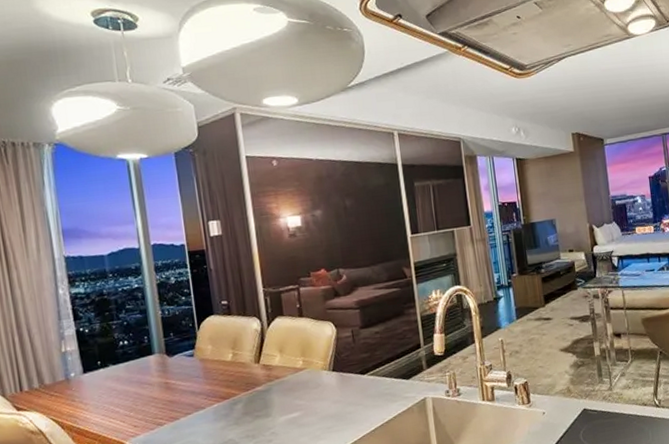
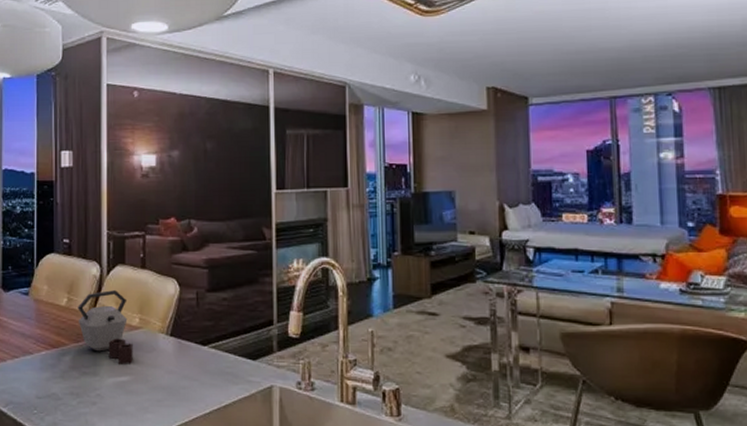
kettle: none [243,340,301,403] -> present [77,290,133,364]

